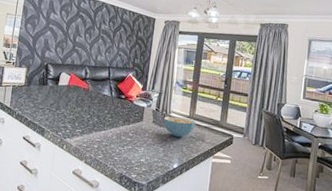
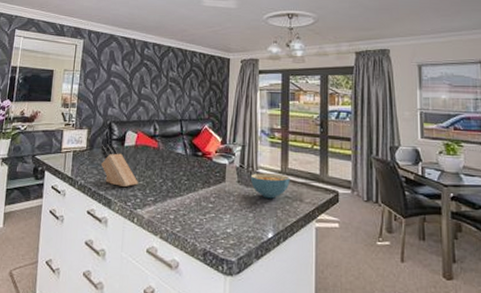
knife block: none [36,82,69,119] -> present [100,144,138,187]

